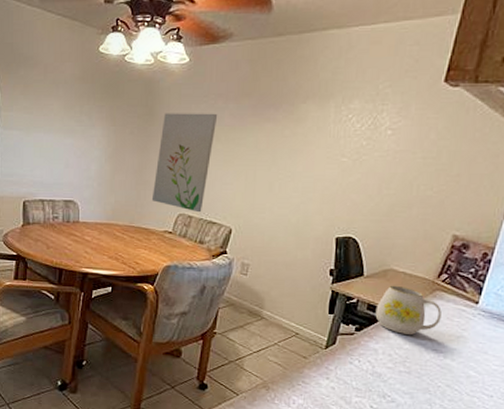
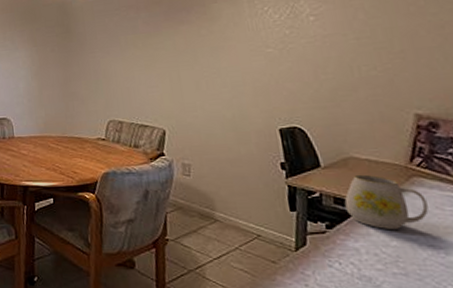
wall art: present [151,113,218,213] -> none [80,23,132,118]

